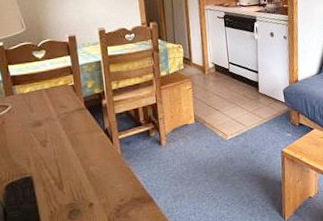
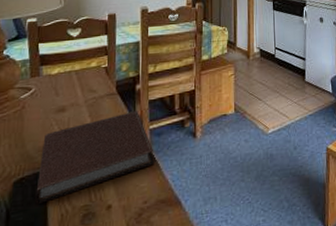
notebook: none [25,123,126,203] -> present [35,111,154,204]

